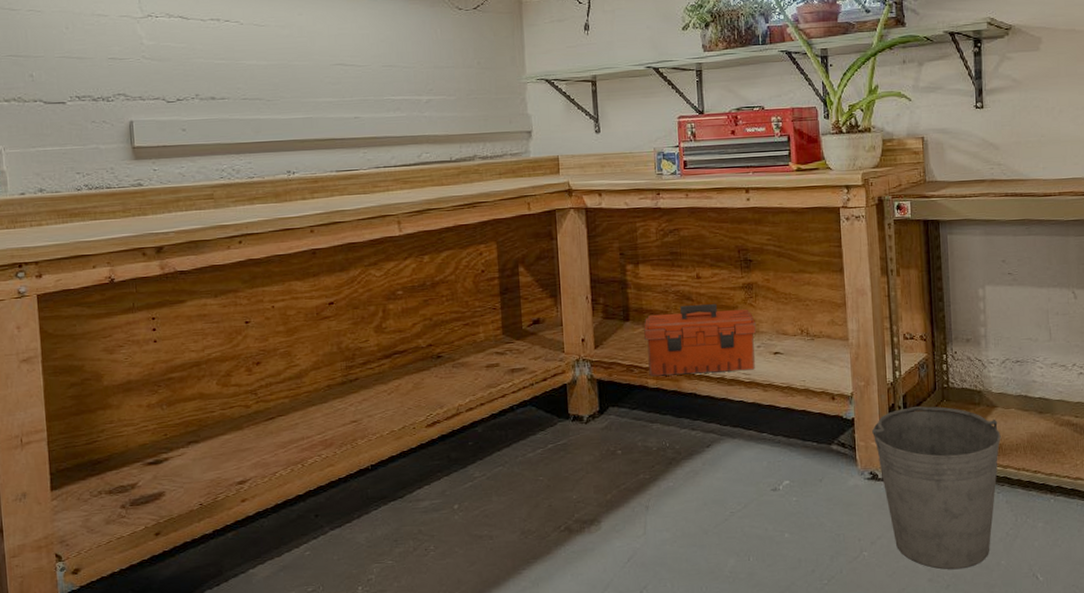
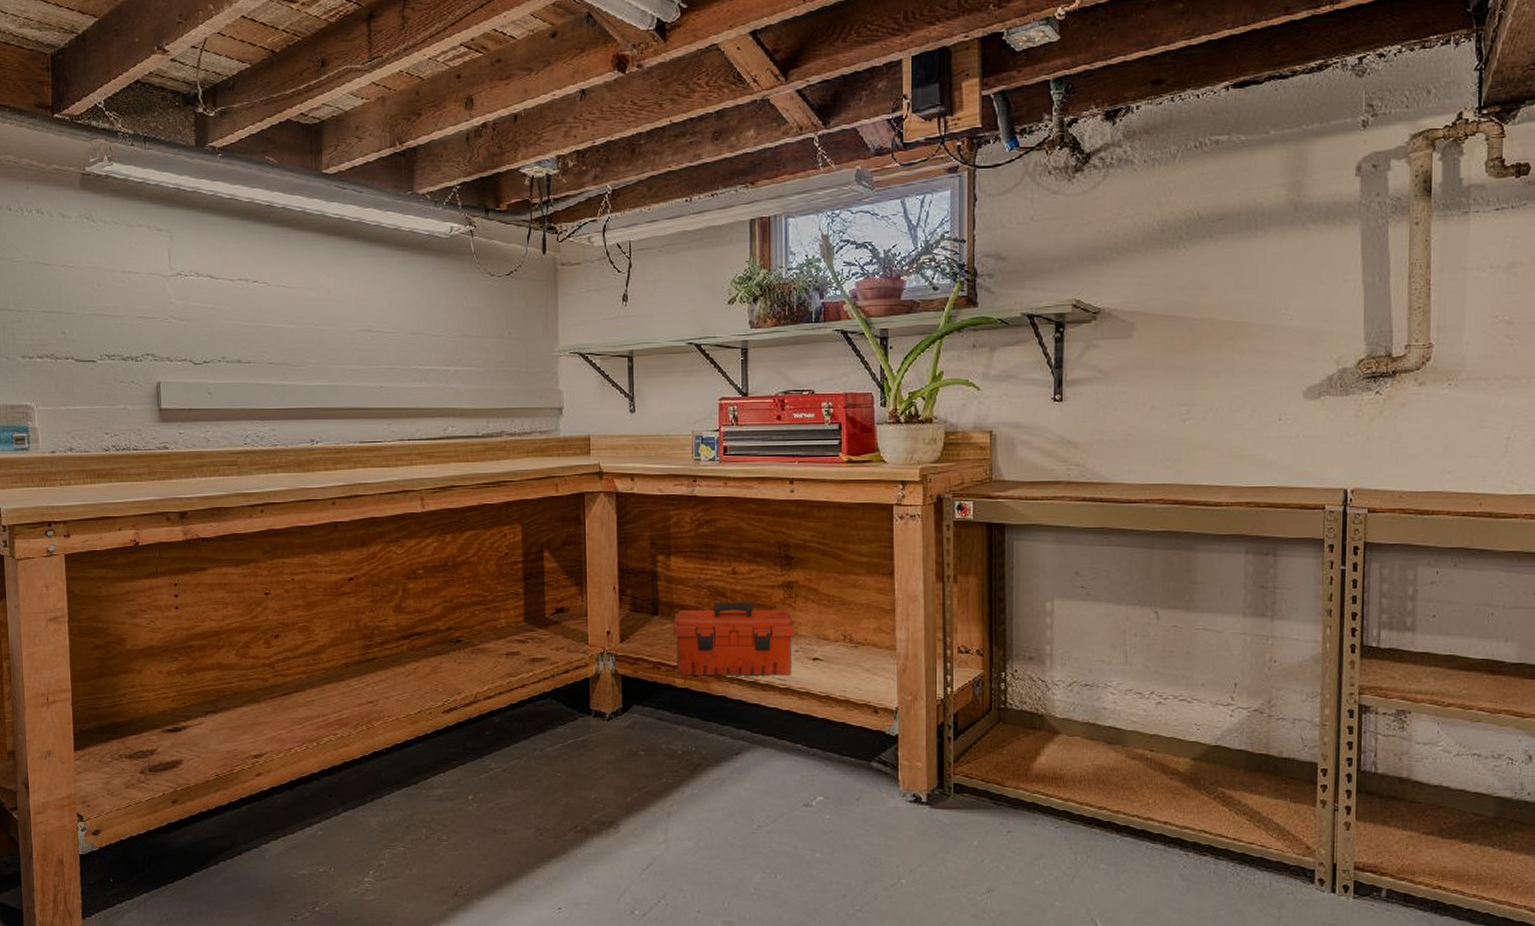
bucket: present [872,406,1001,569] -> none [918,726,1063,906]

